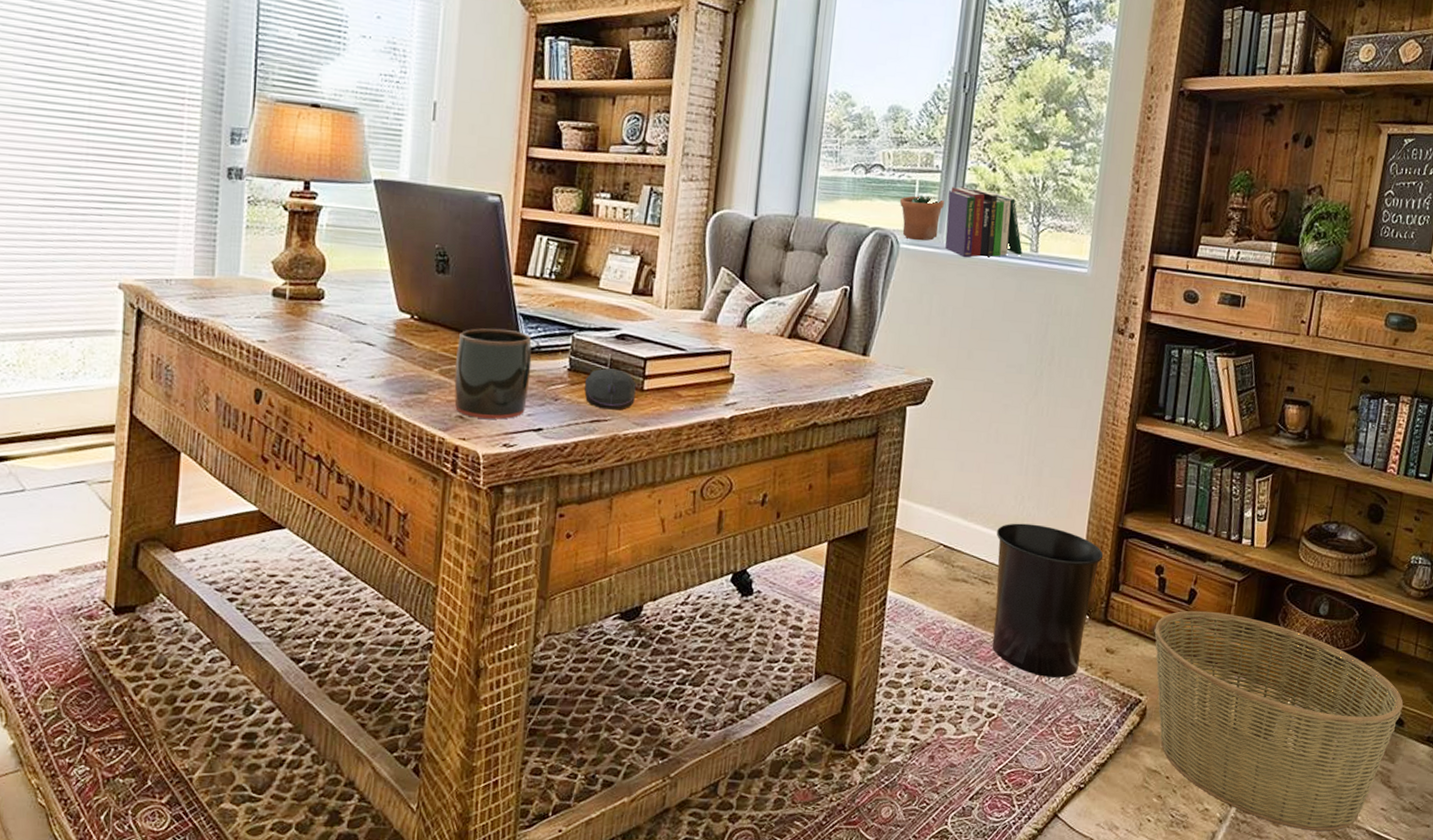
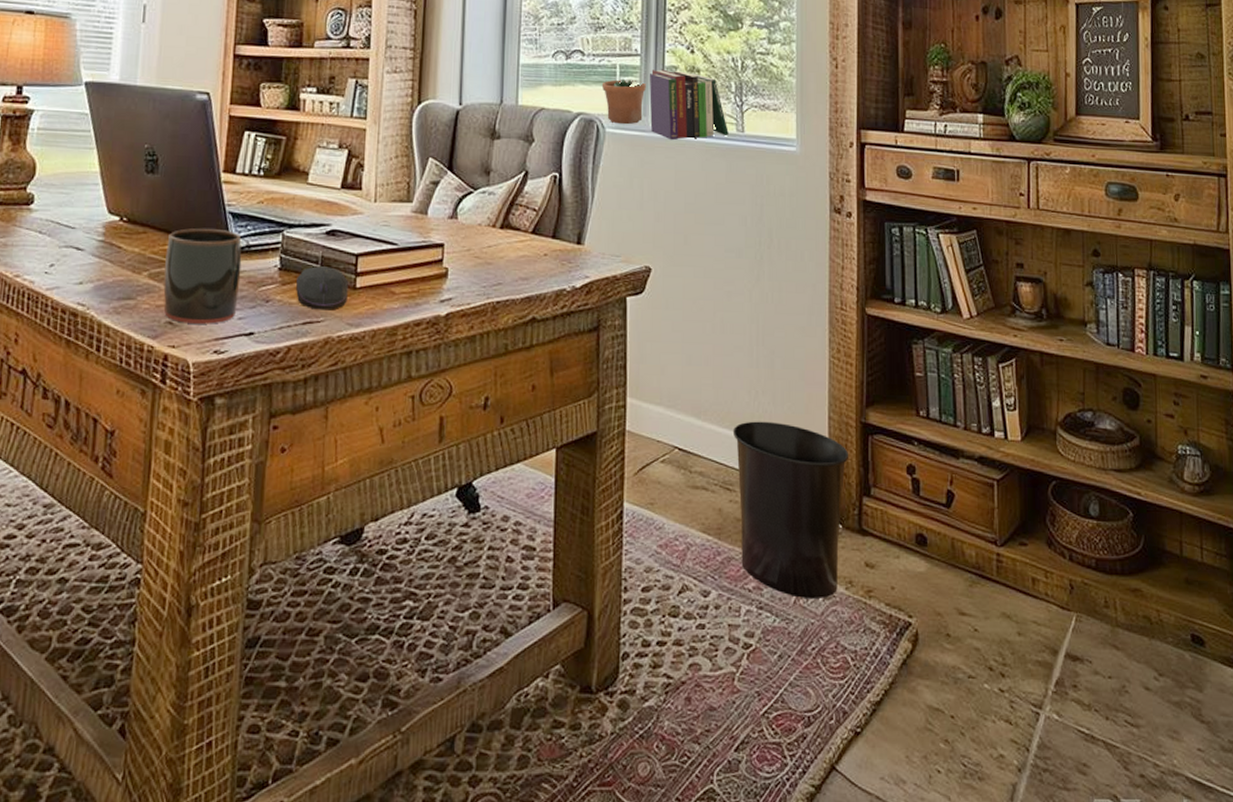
basket: present [1154,610,1403,832] -> none [915,515,1200,780]

